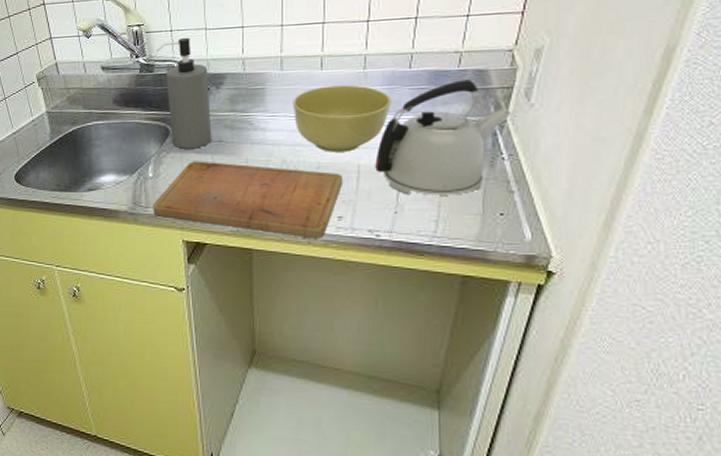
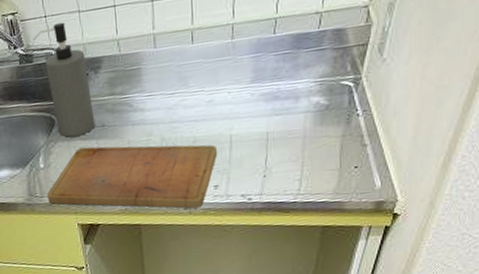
bowl: present [292,85,392,152] -> none [167,56,259,126]
kettle: present [375,79,512,195] -> none [245,40,367,158]

